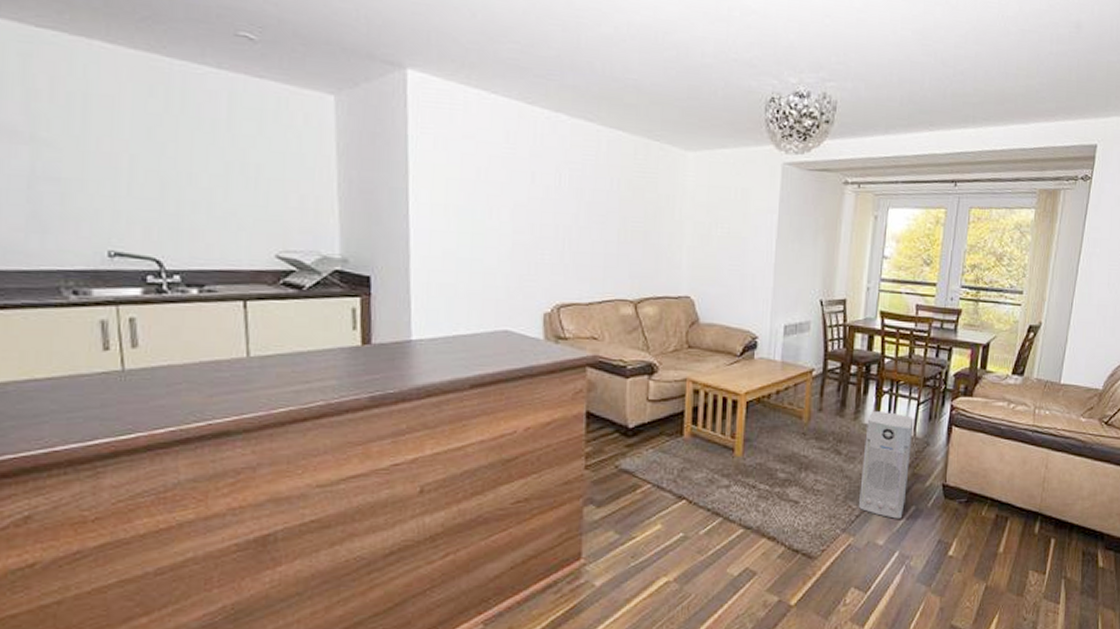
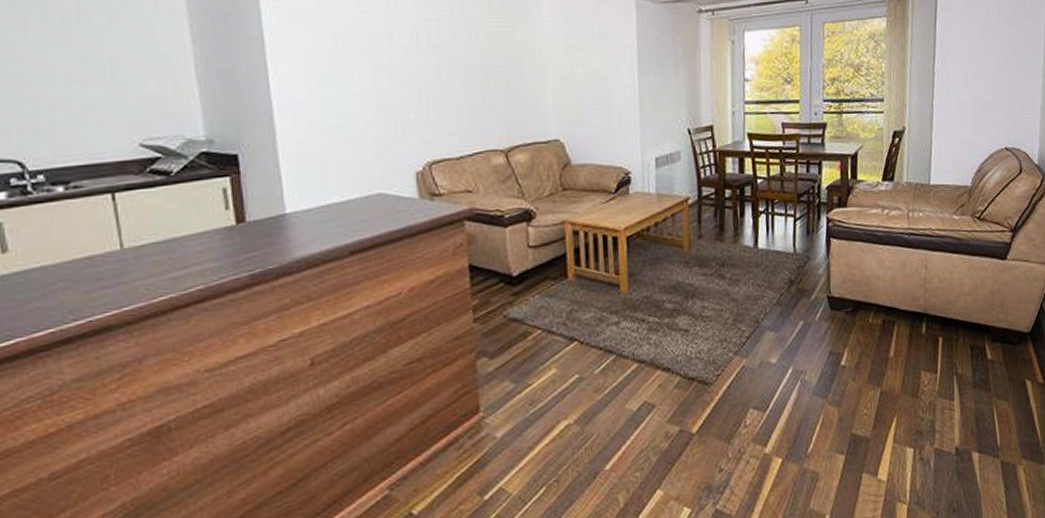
air purifier: present [858,410,914,519] -> none [747,231,794,336]

